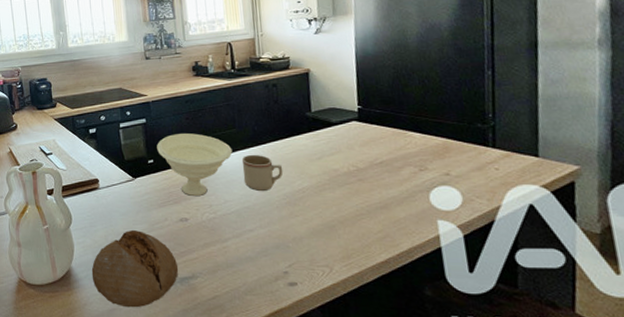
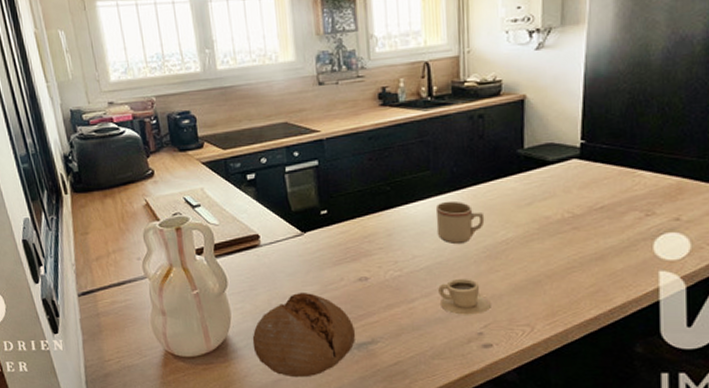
bowl: present [157,133,233,197] -> none [331,177,425,253]
cup: none [247,222,294,255] -> present [438,279,491,315]

